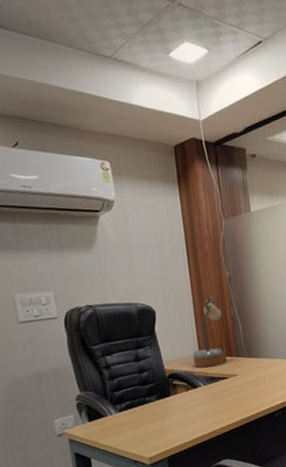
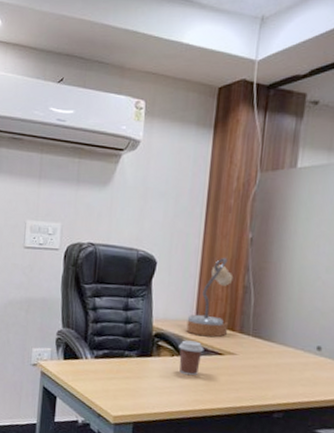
coffee cup: none [191,372,212,404] -> present [179,340,205,376]

